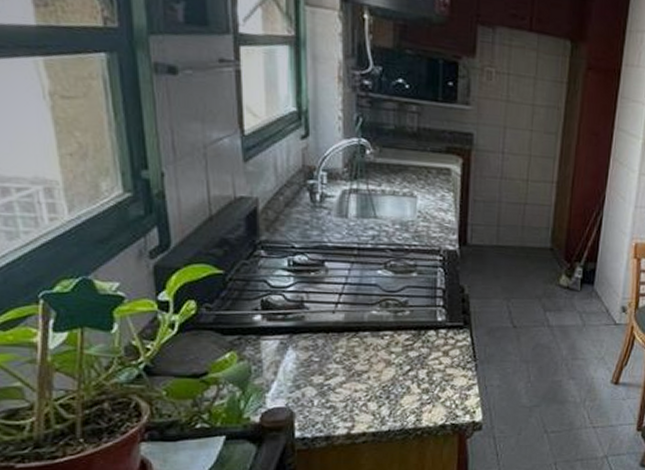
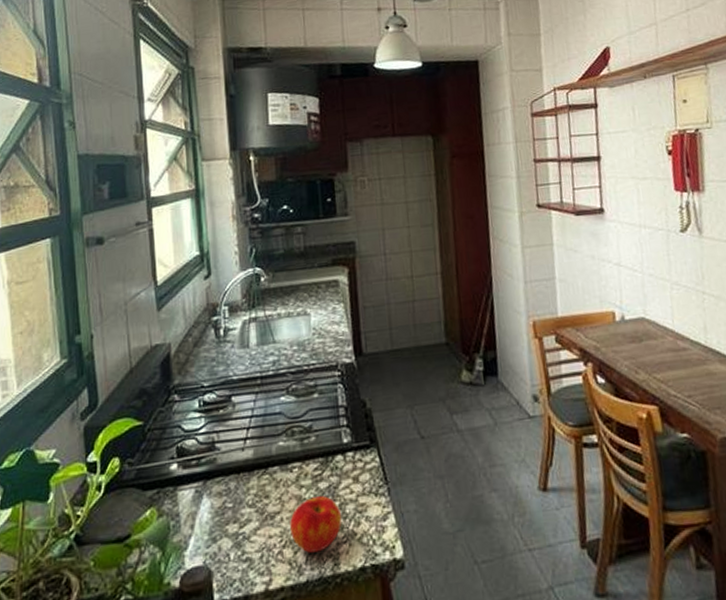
apple: none [377,362,429,408] -> present [290,495,342,553]

